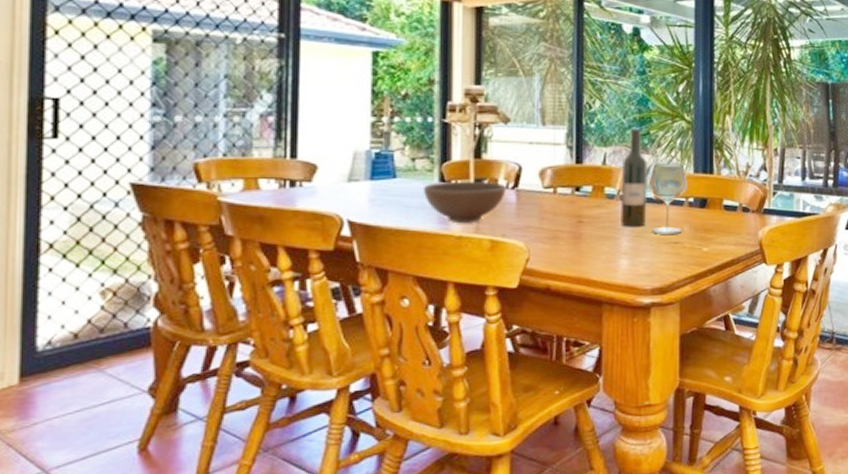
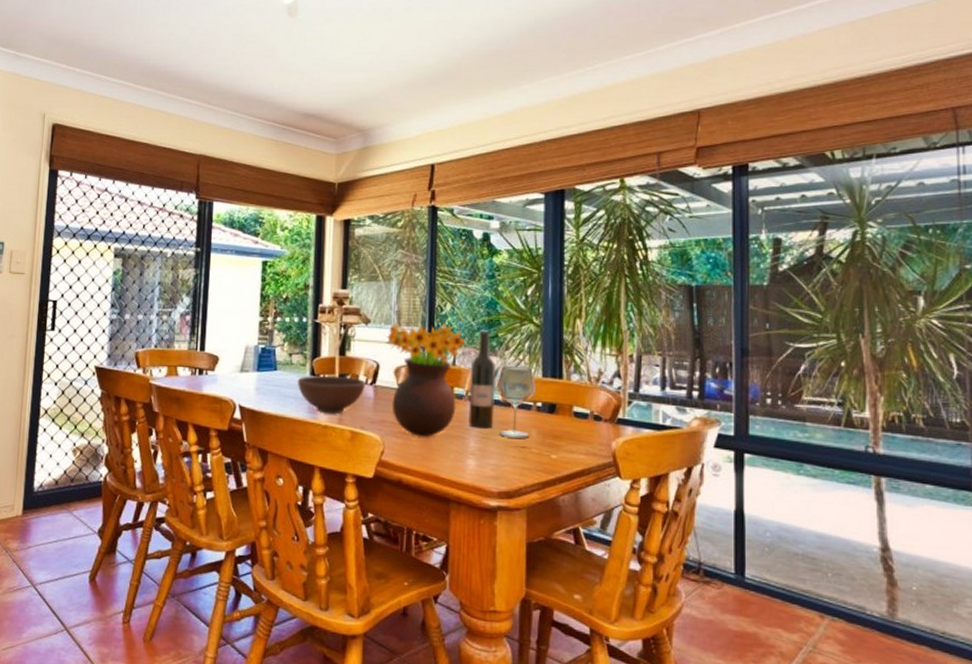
flower arrangement: none [529,120,616,240] -> present [386,322,466,436]

